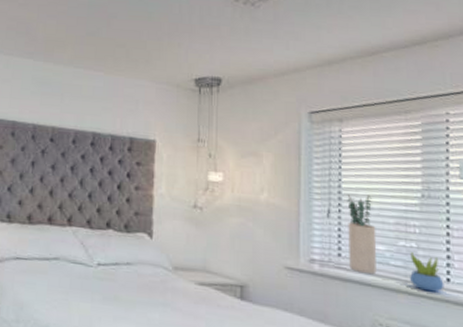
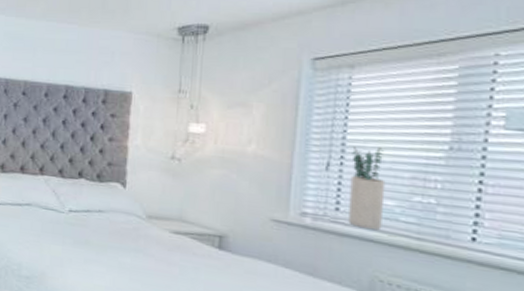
succulent plant: present [410,252,445,292] -> none [424,208,468,252]

